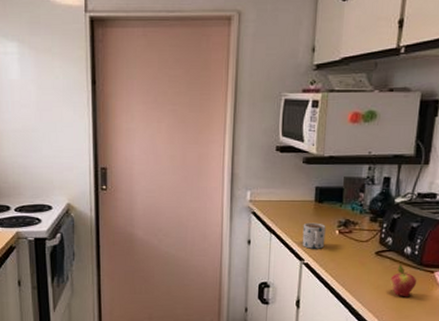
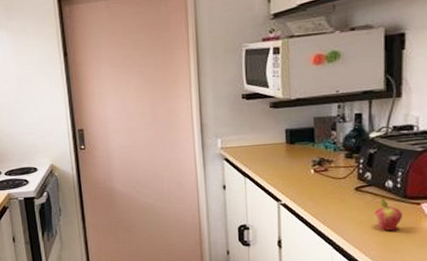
mug: present [302,222,326,249] -> none [276,163,301,190]

